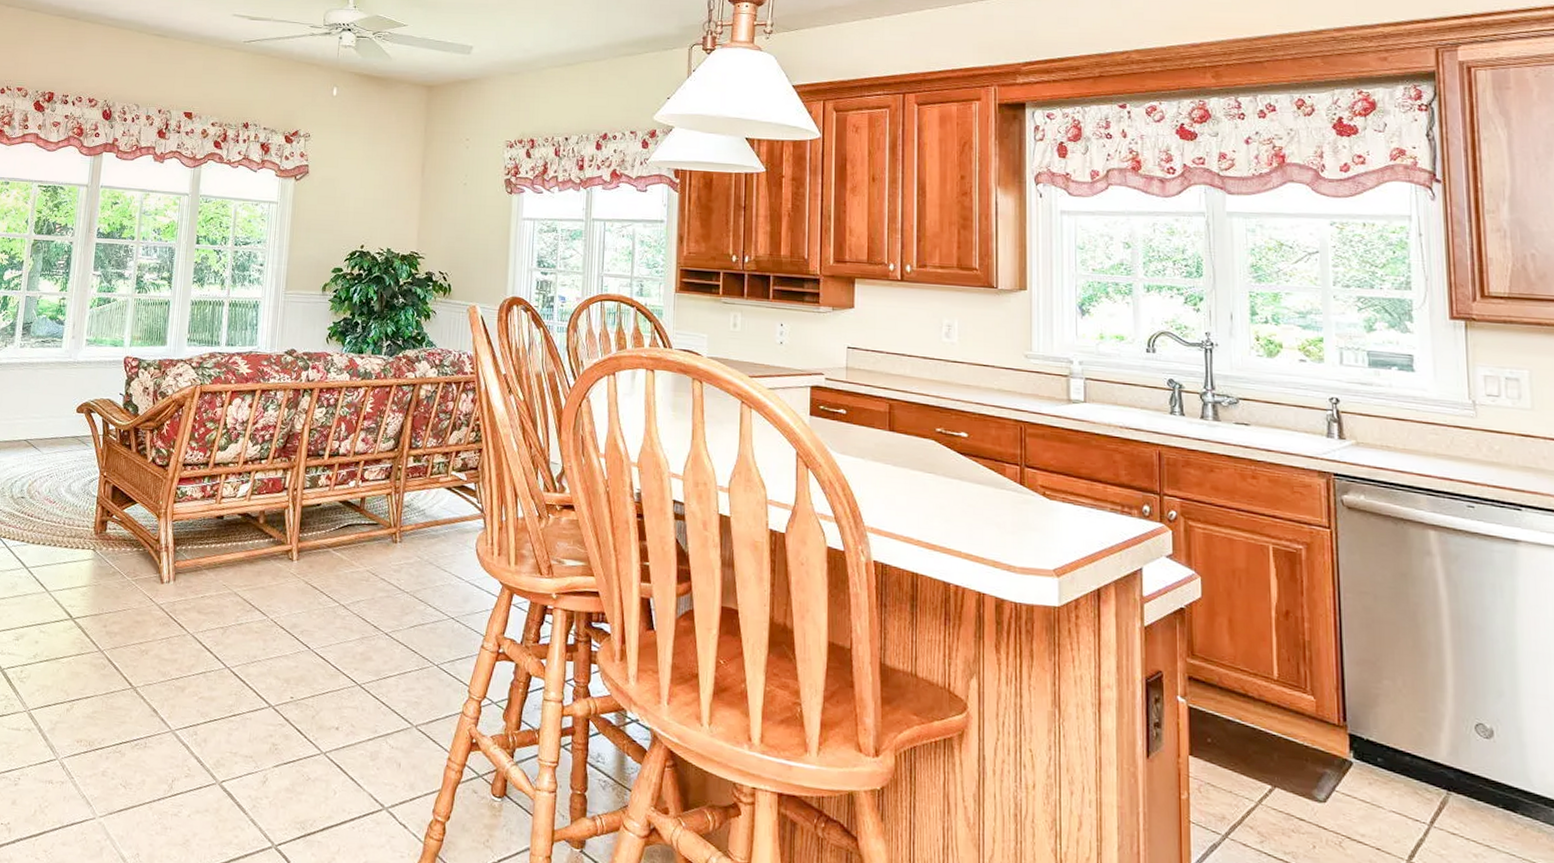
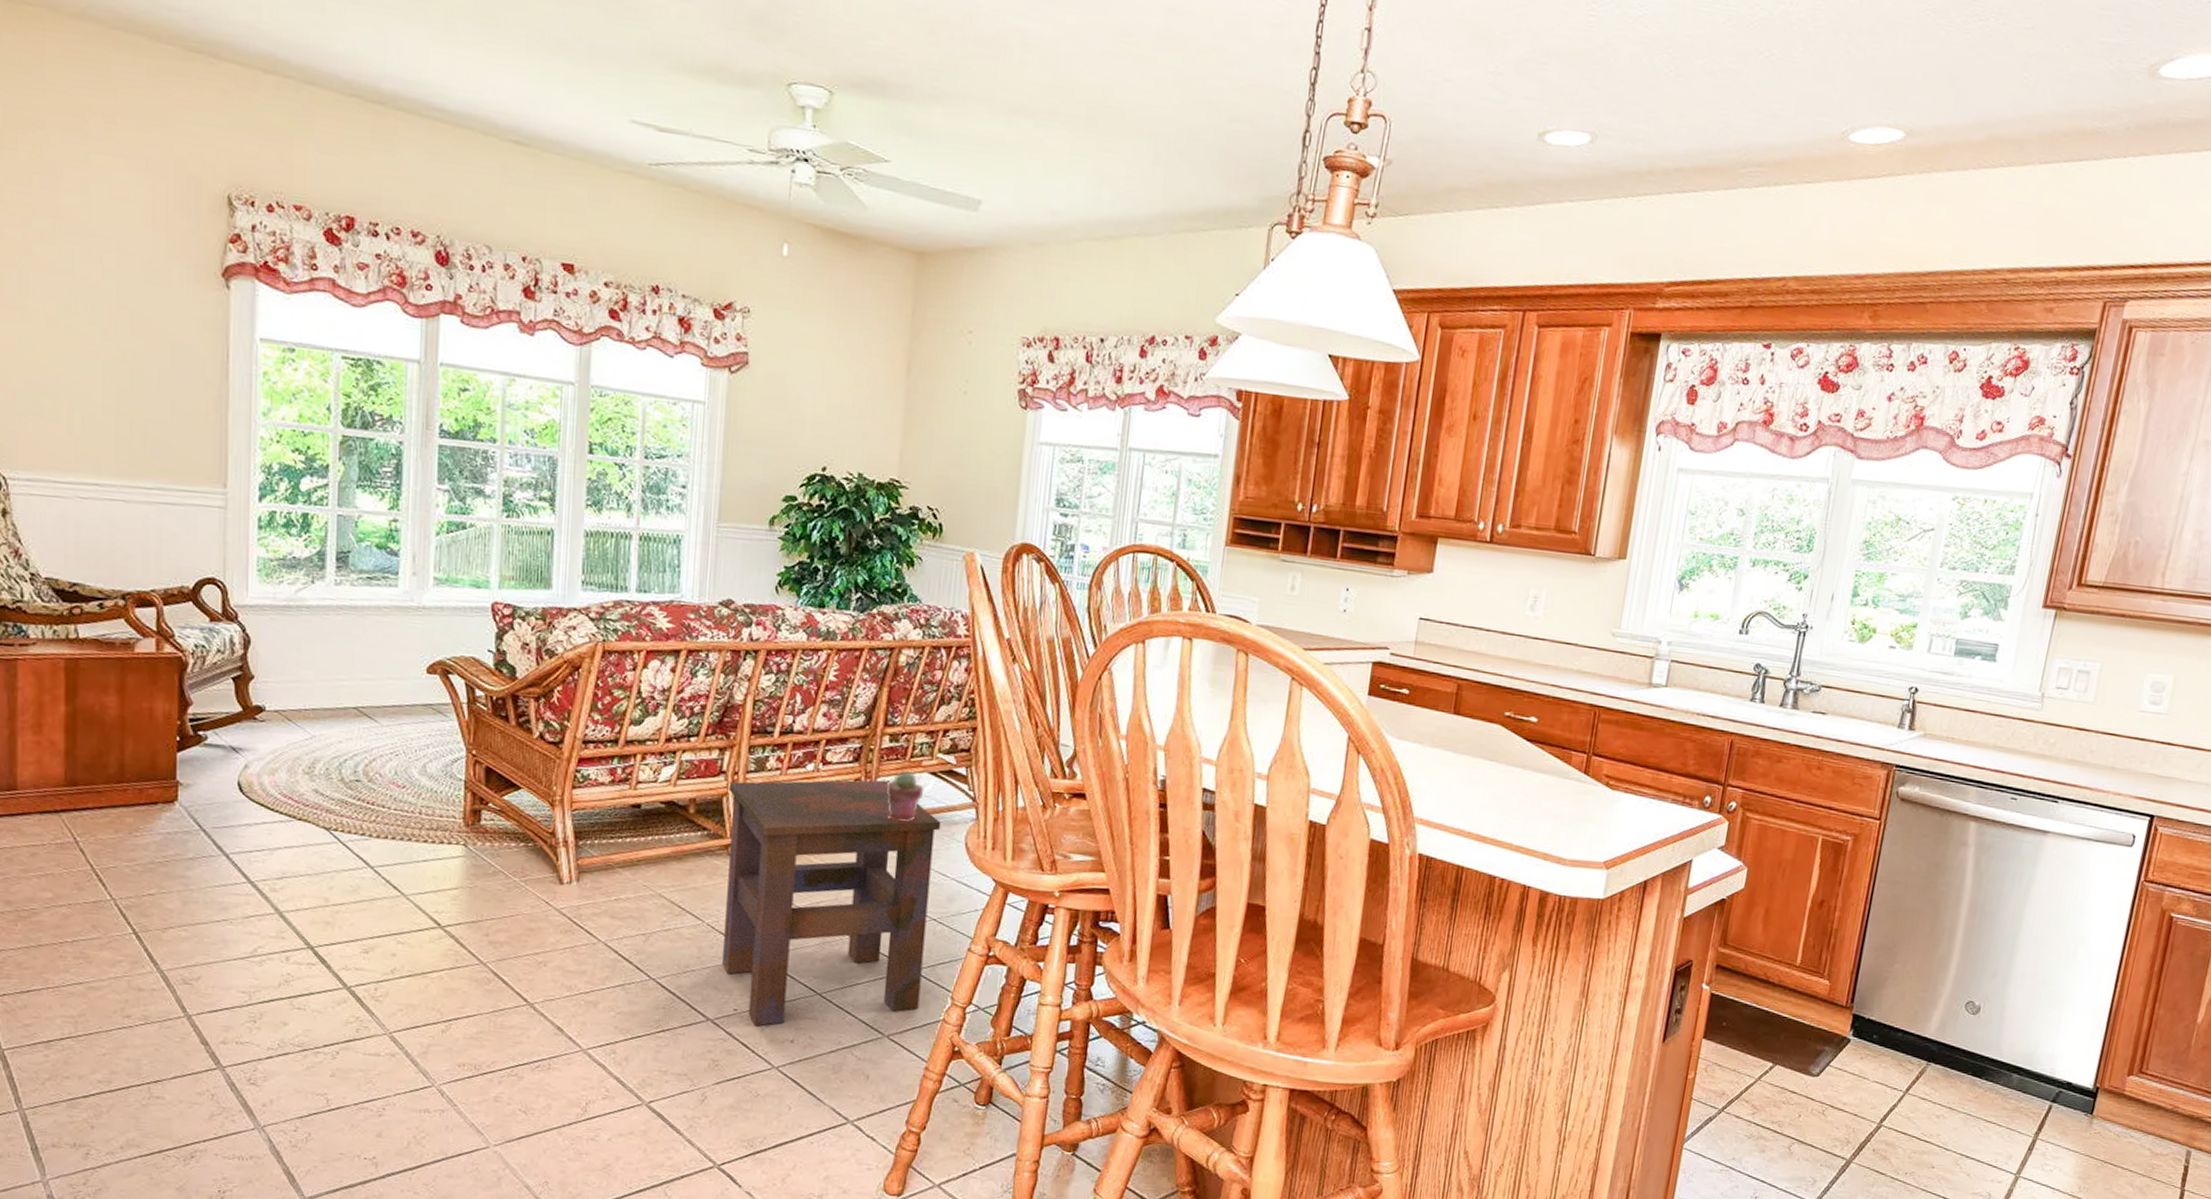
side table: none [282,494,456,714] -> present [722,780,941,1027]
potted succulent: none [411,486,442,531] -> present [885,770,925,822]

